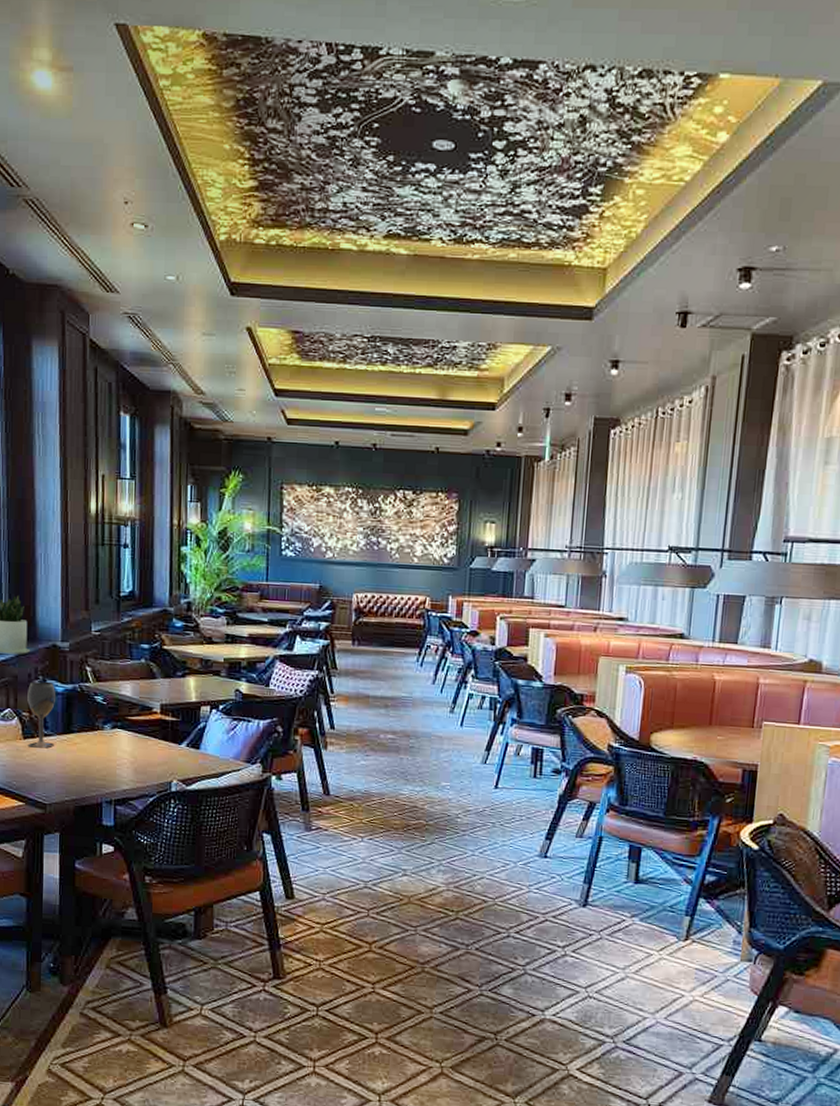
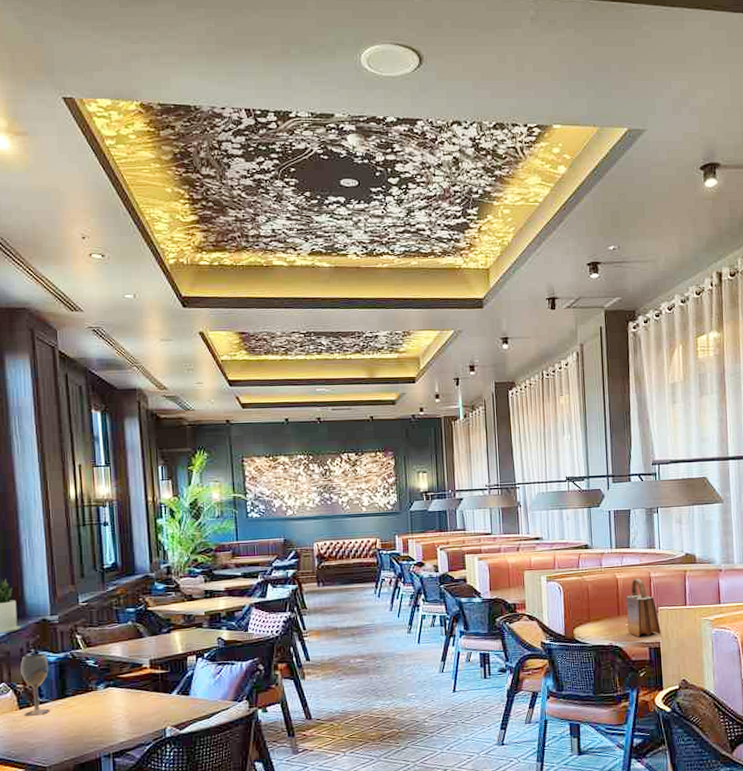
handbag: none [719,683,762,756] -> present [625,578,661,638]

